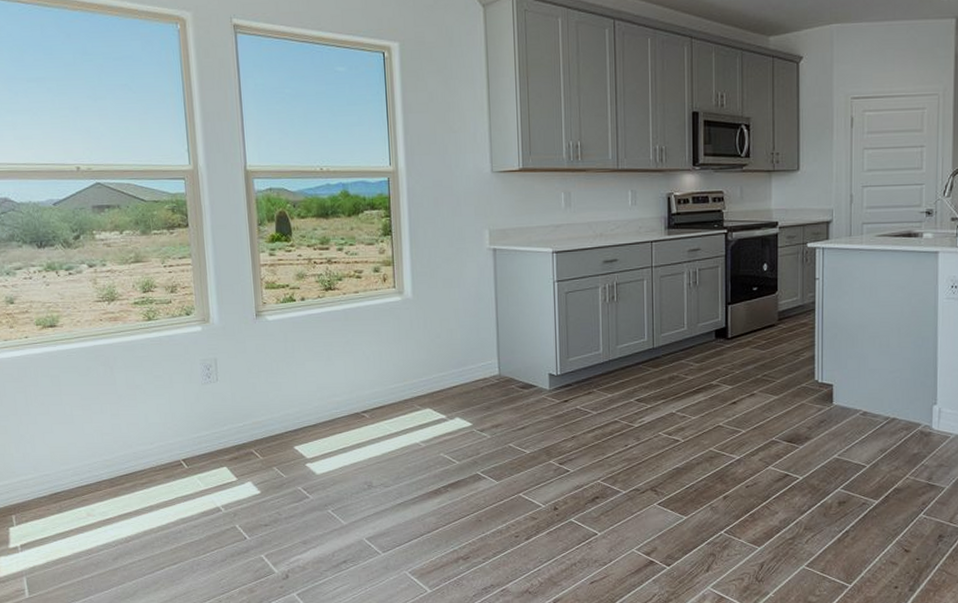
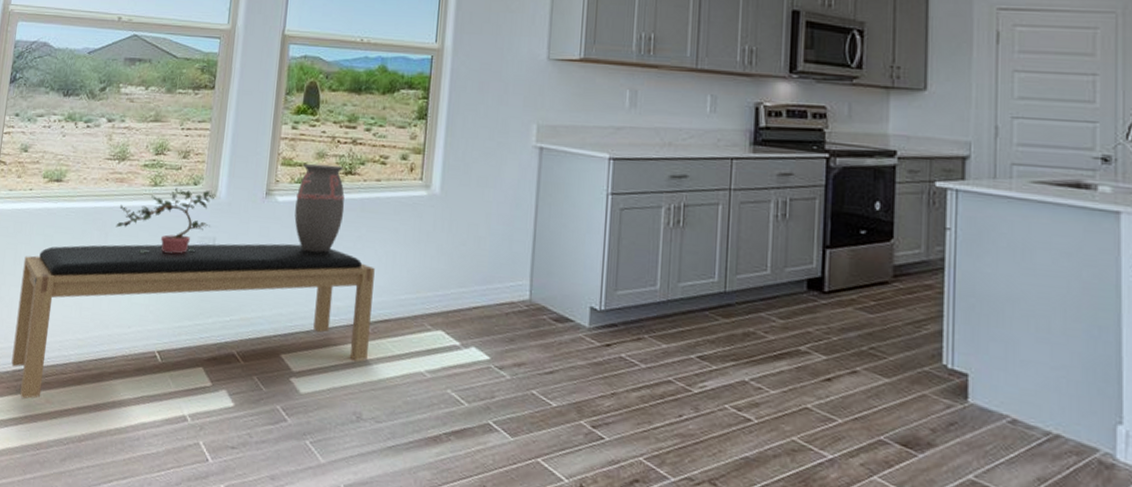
bench: none [35,354,370,517] -> present [11,243,375,399]
potted plant: none [119,319,210,381] -> present [115,188,217,254]
decorative vase: none [284,283,330,359] -> present [294,163,345,253]

